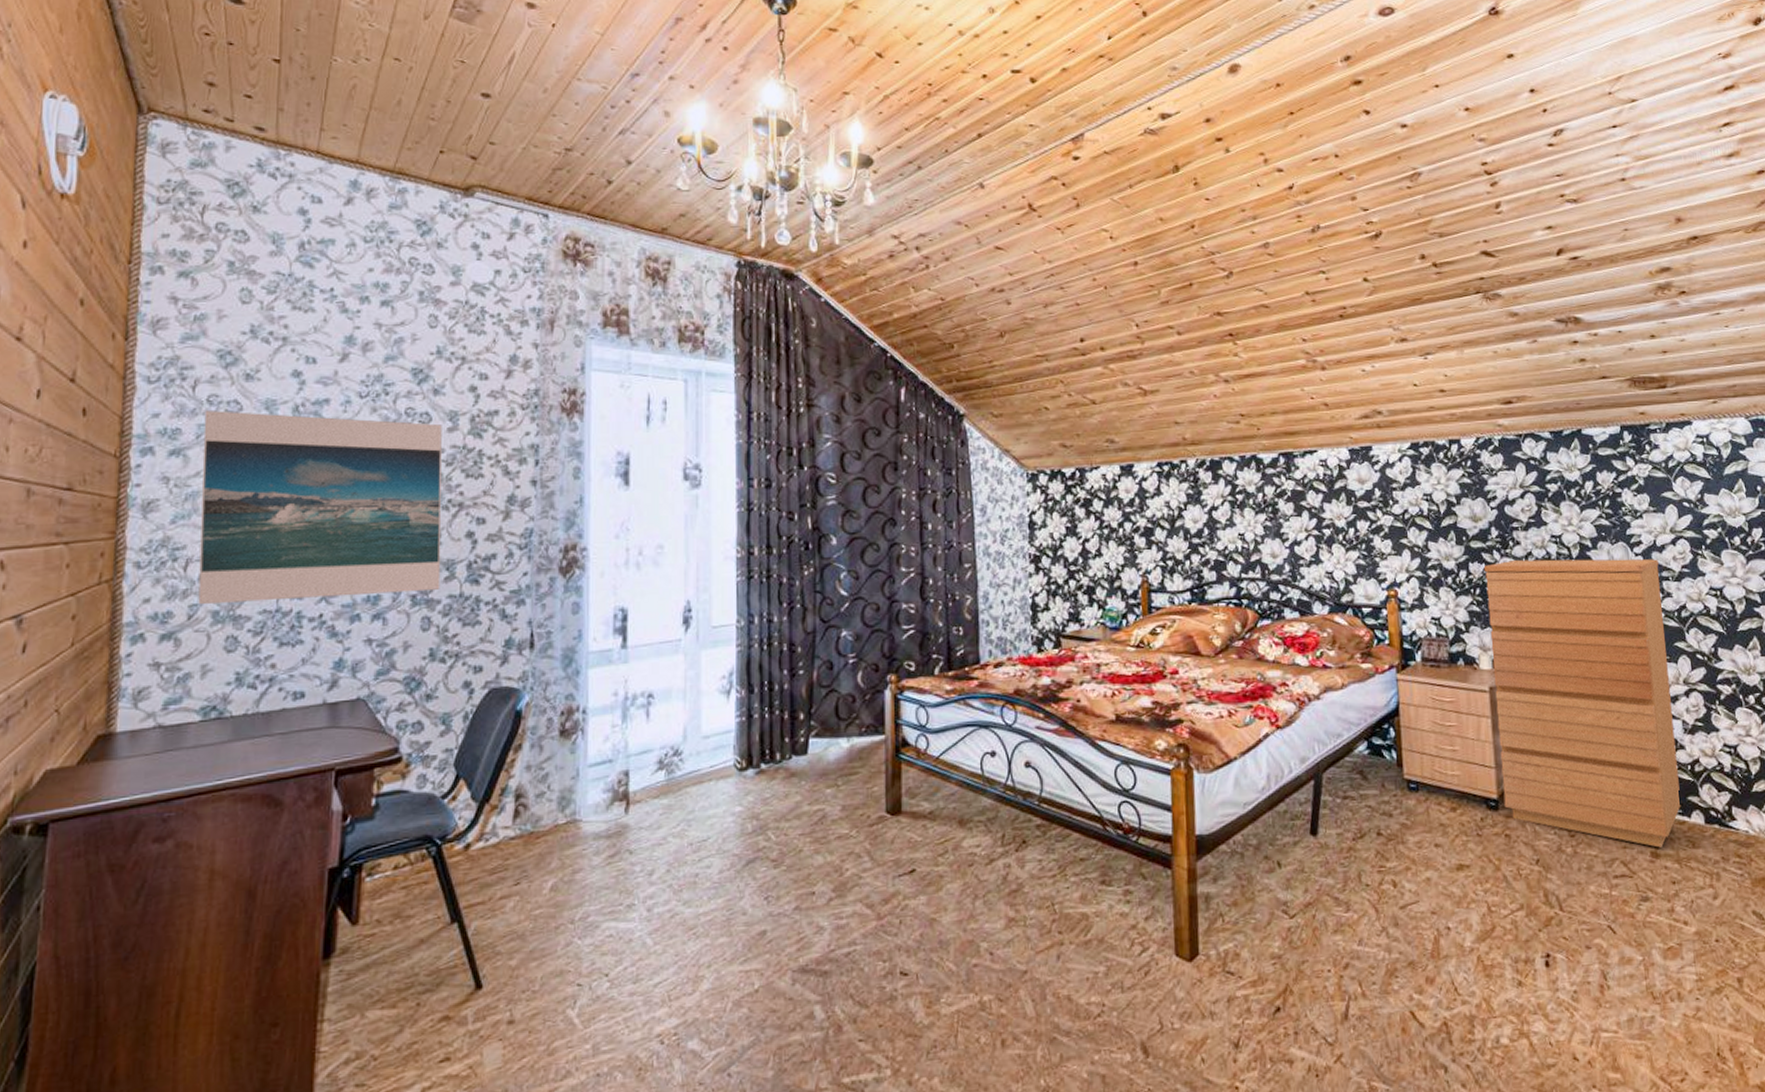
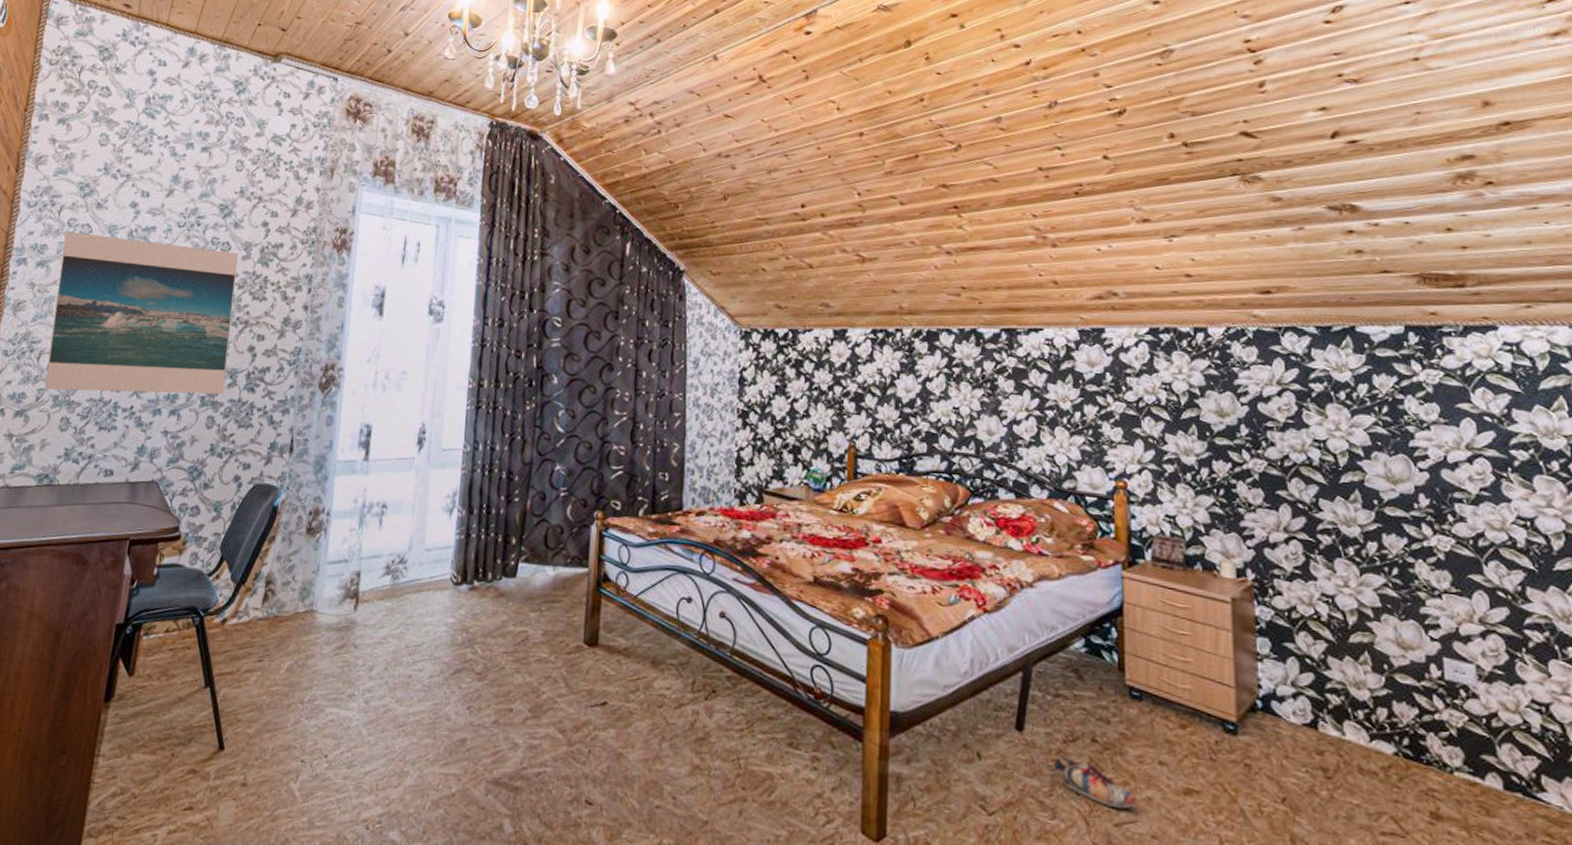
shoe: none [1345,851,1418,893] -> present [1054,753,1137,809]
dresser: present [1483,559,1681,848] -> none [1229,462,1472,809]

